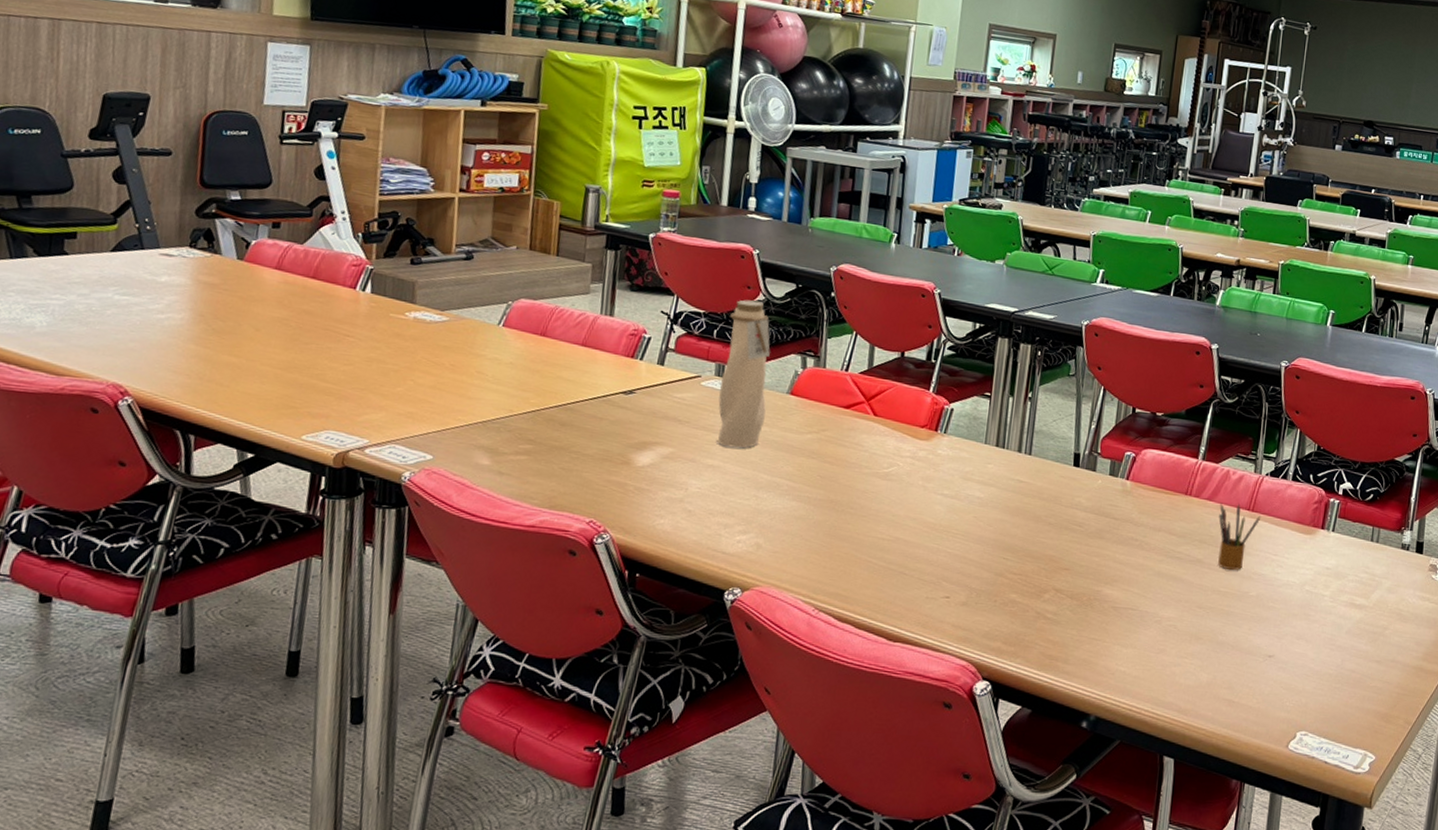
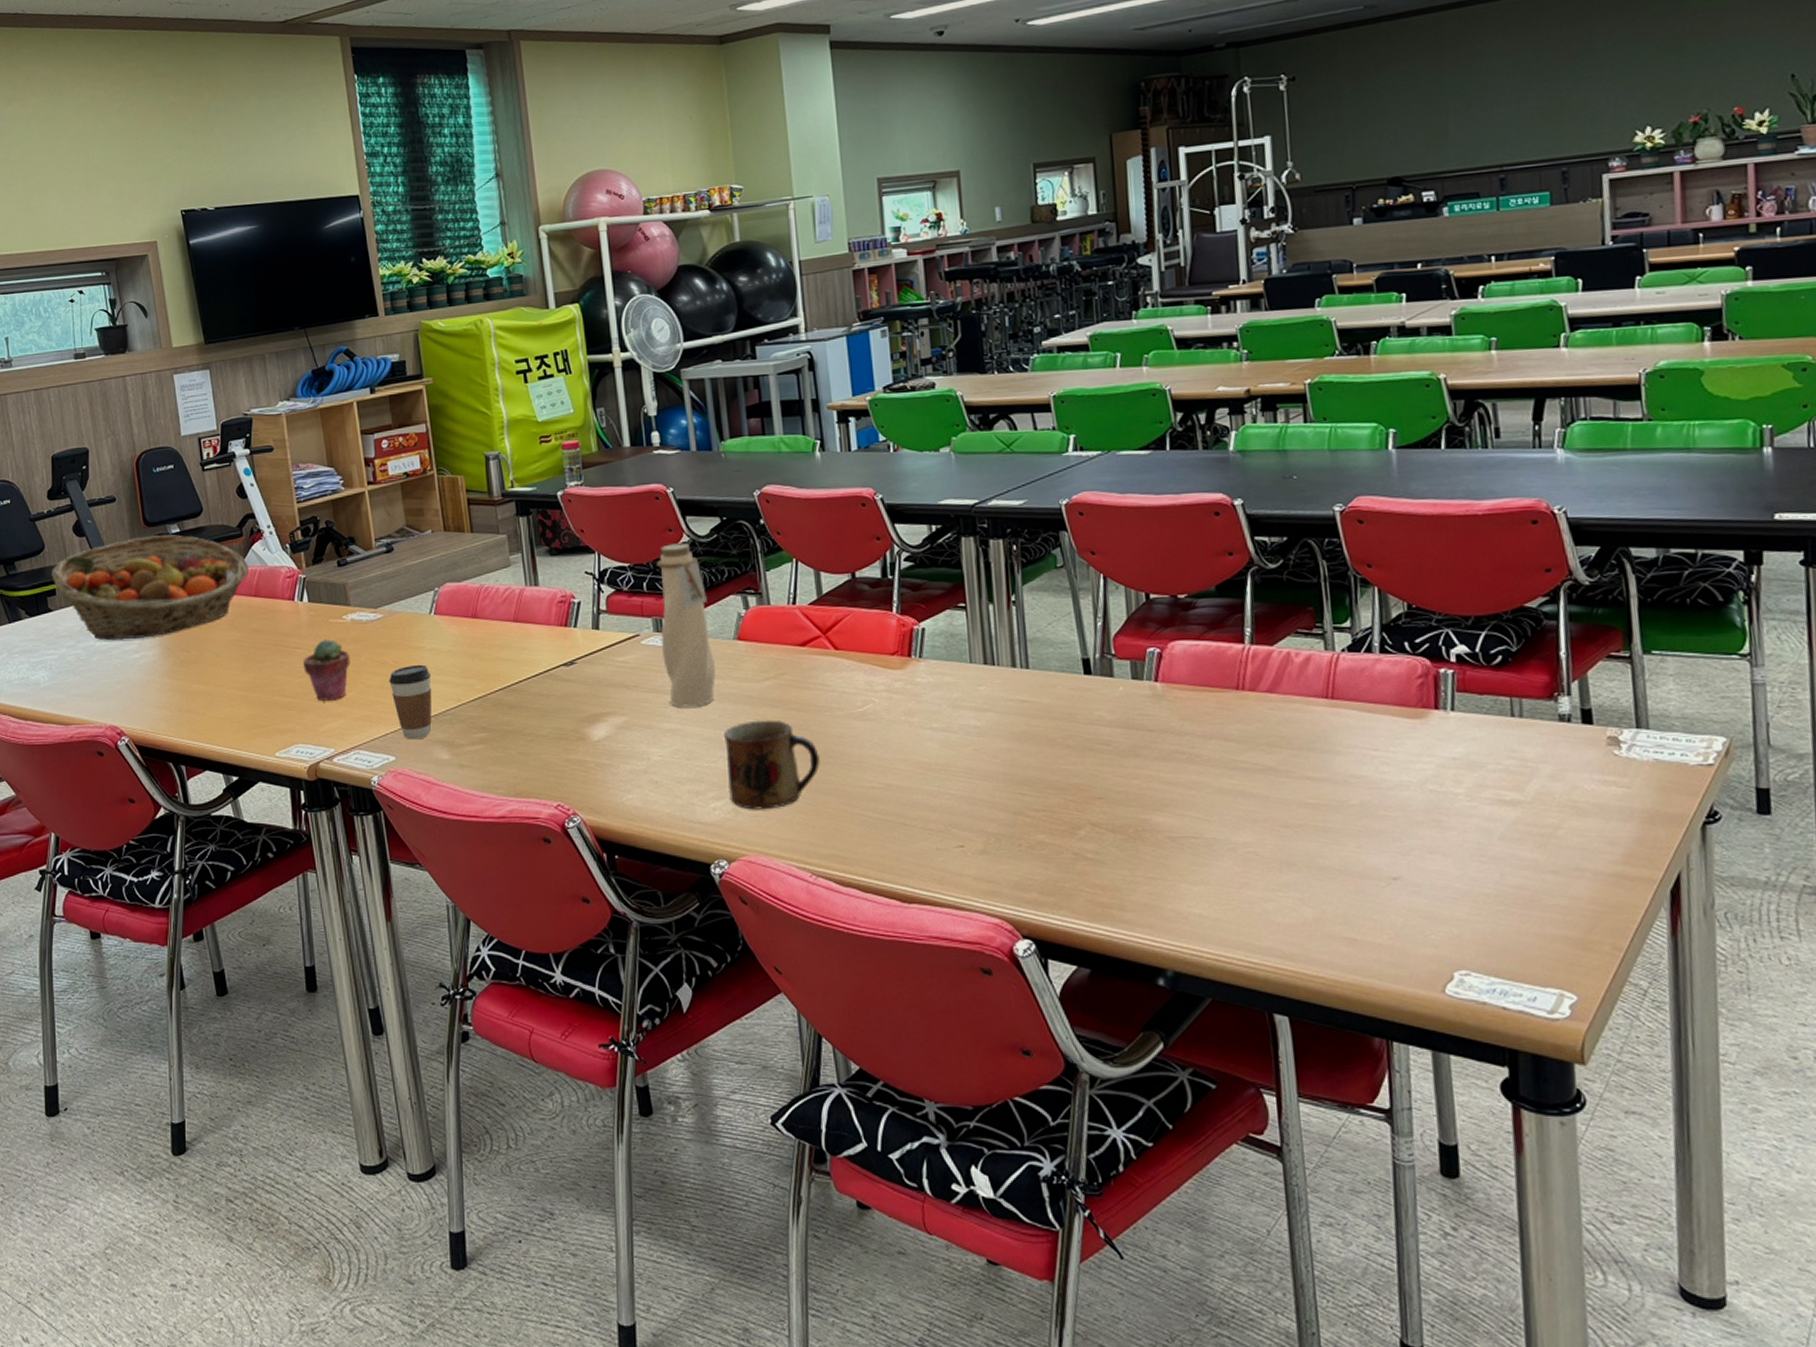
fruit basket: none [75,196,312,300] -> present [52,534,249,641]
potted succulent: none [351,331,406,393] -> present [303,638,351,702]
coffee cup: none [441,370,488,442] -> present [389,664,432,740]
mug: none [754,467,842,548] -> present [723,719,820,810]
pencil box: present [1217,503,1261,570] -> none [1286,691,1346,775]

